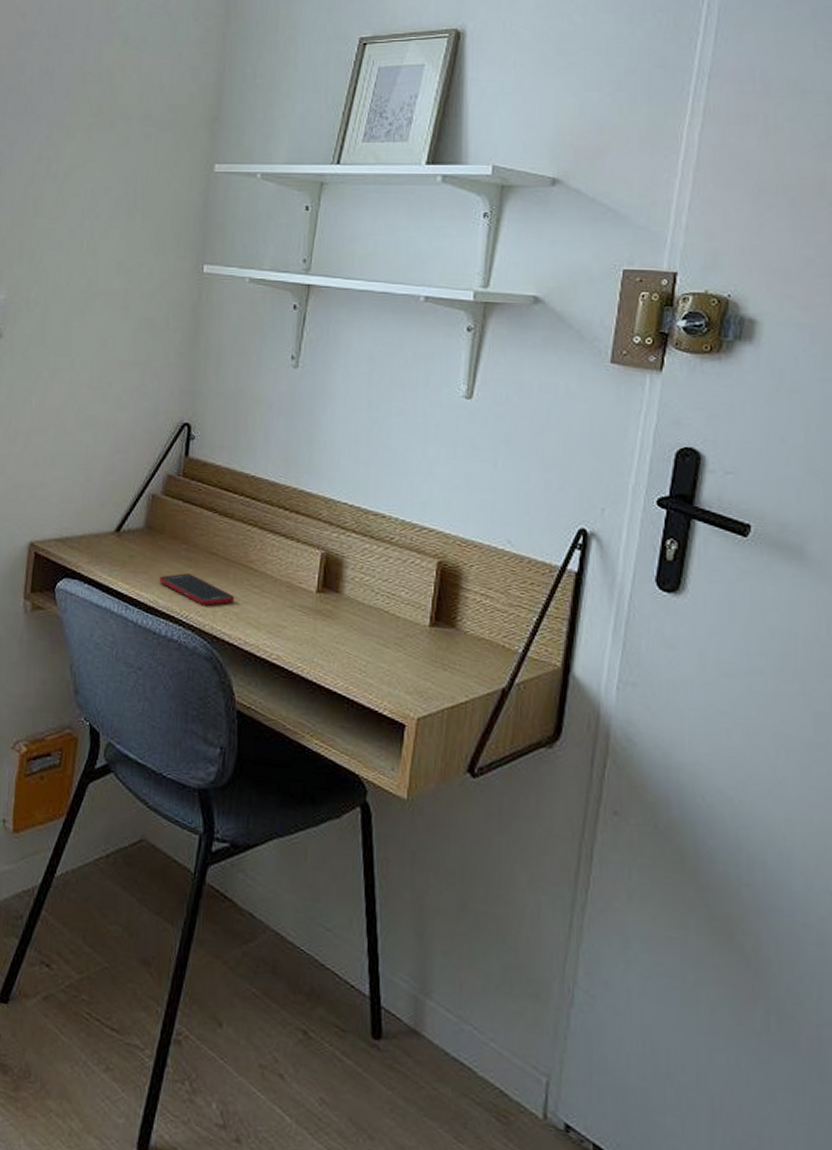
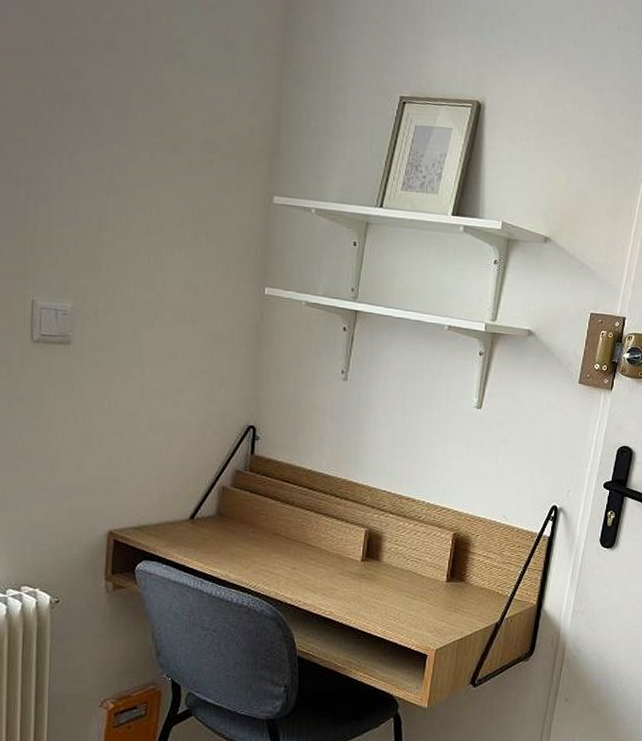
cell phone: present [159,573,235,606] -> none [230,551,295,577]

